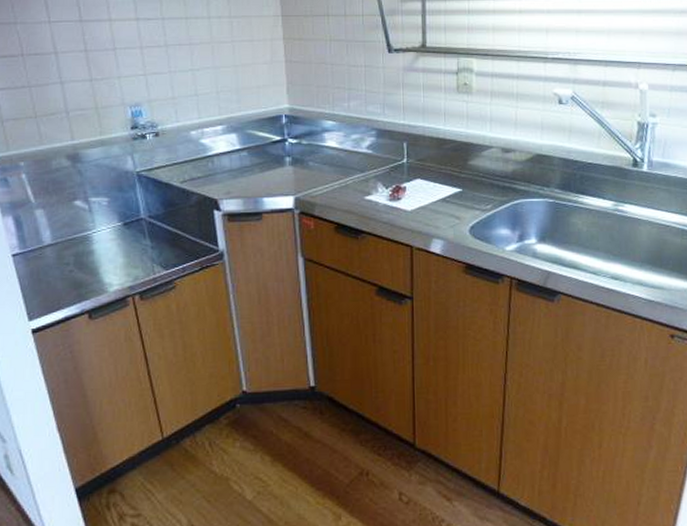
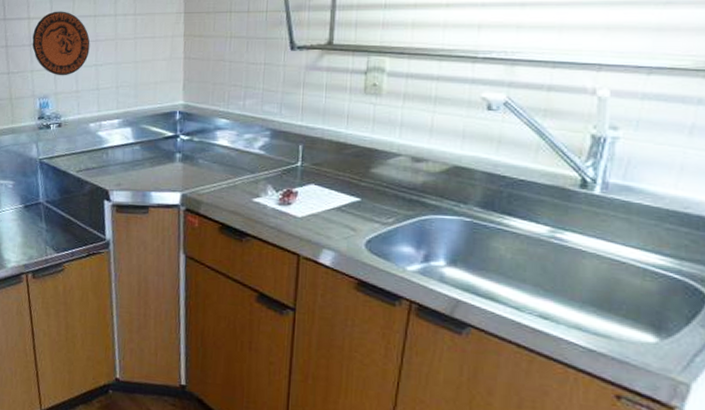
decorative plate: none [116,12,184,82] -> present [32,11,90,76]

